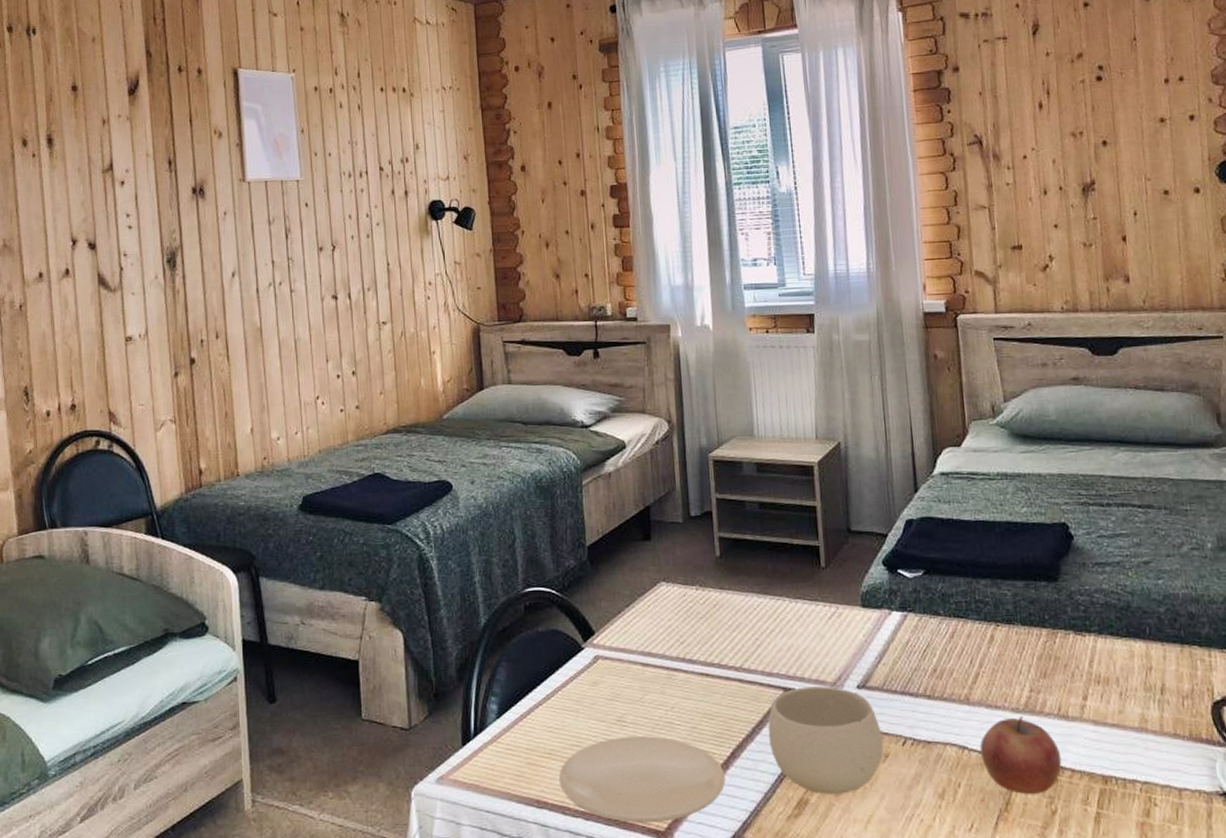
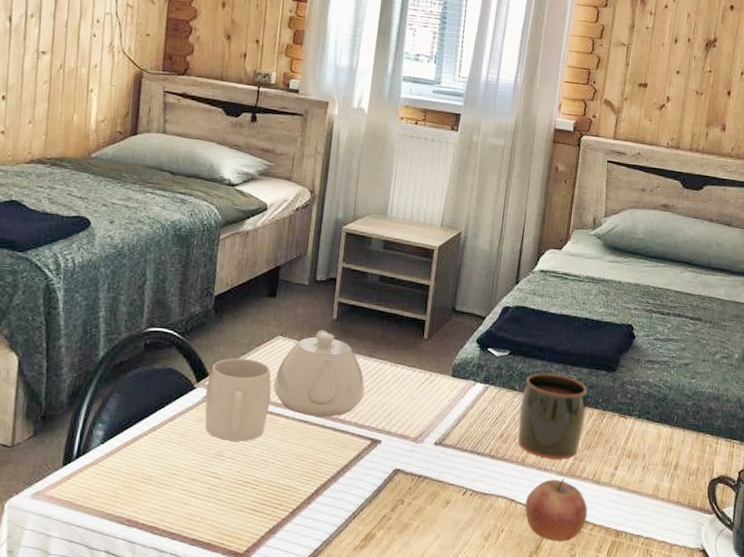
plate: present [558,736,726,822] -> none [152,469,306,545]
mug: none [594,610,665,704] -> present [204,357,272,442]
teapot: none [664,570,766,667] -> present [273,330,365,417]
bowl: present [768,686,883,794] -> none [350,439,448,532]
mug: none [949,592,1033,694] -> present [518,373,588,460]

